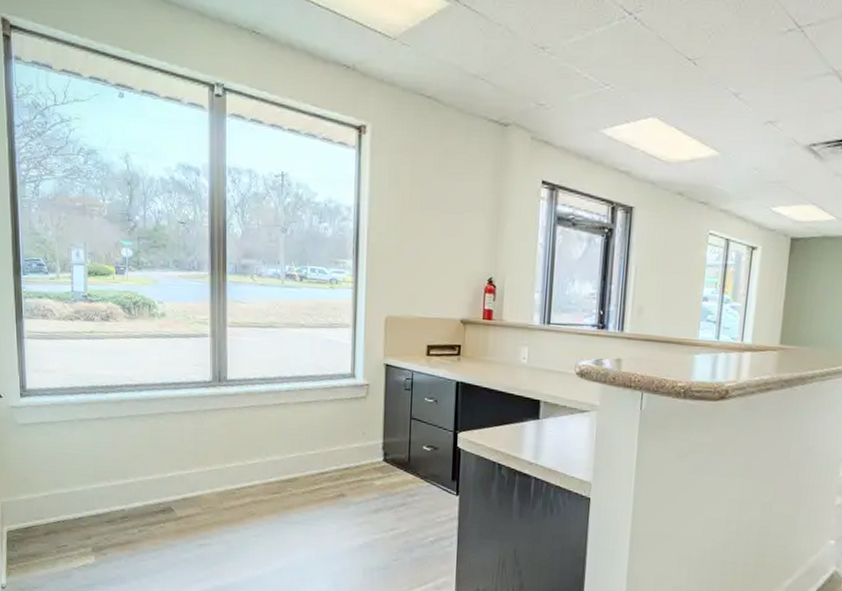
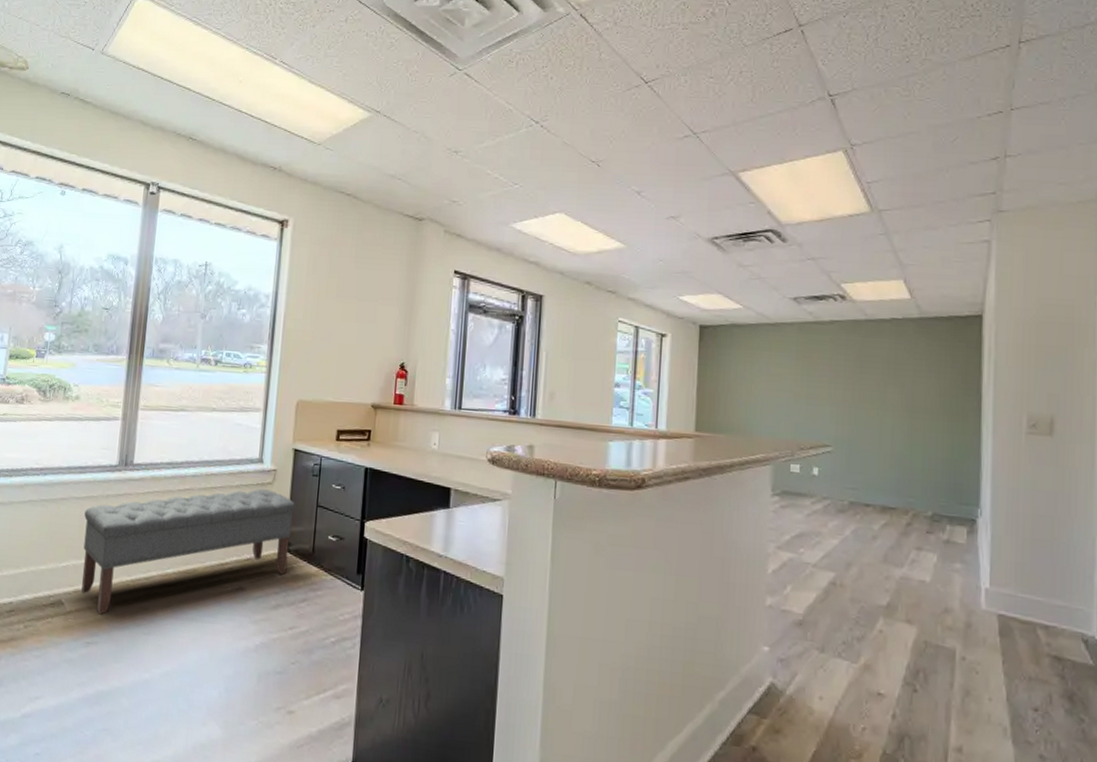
bench: none [184,402,389,520] -> present [81,489,295,615]

